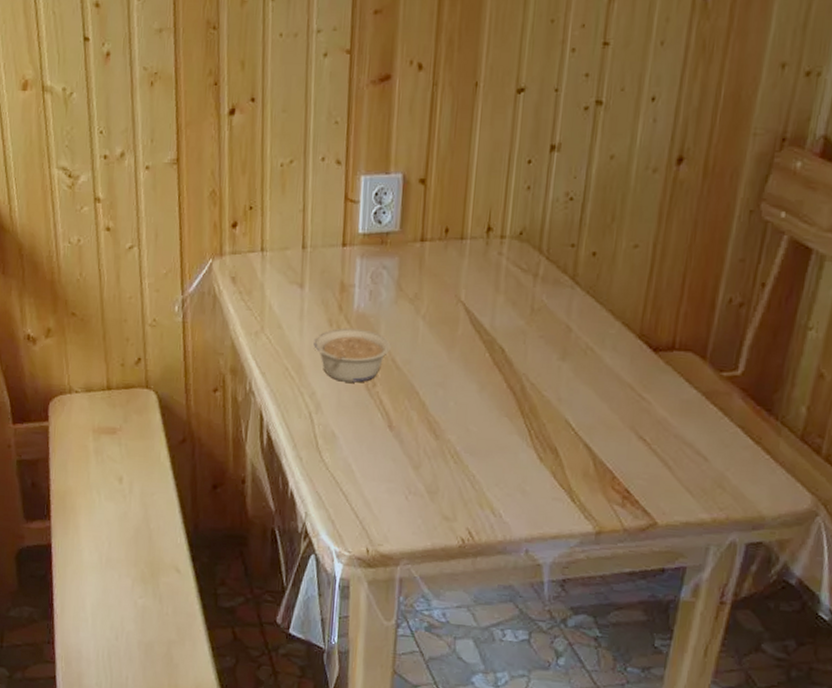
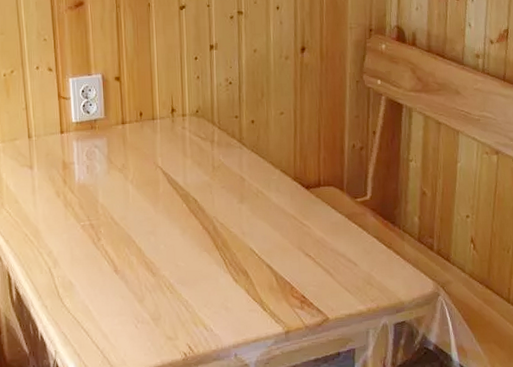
legume: present [314,328,391,383] -> none [46,196,109,240]

